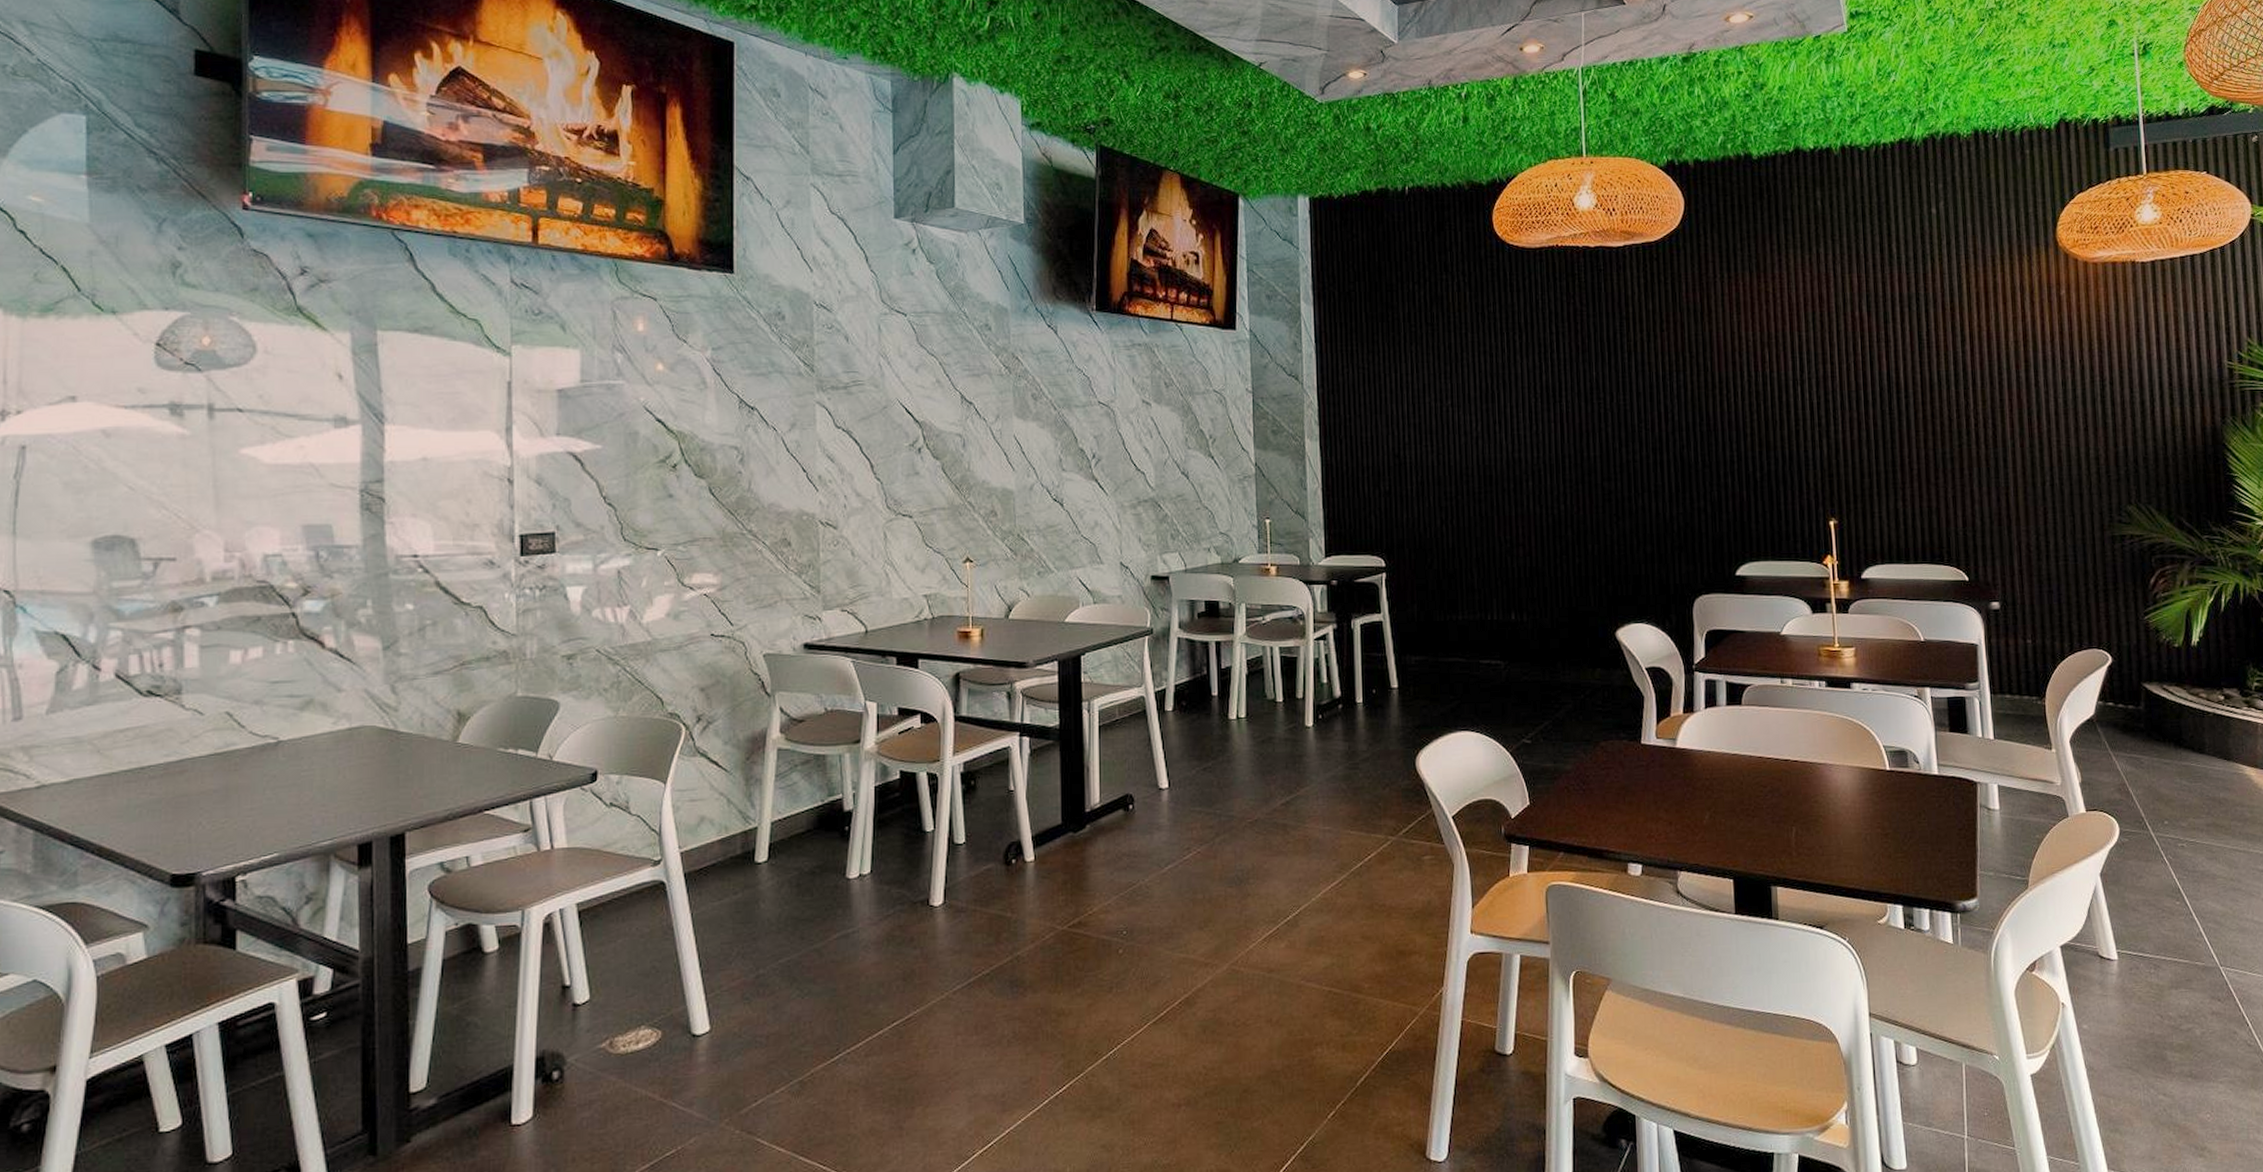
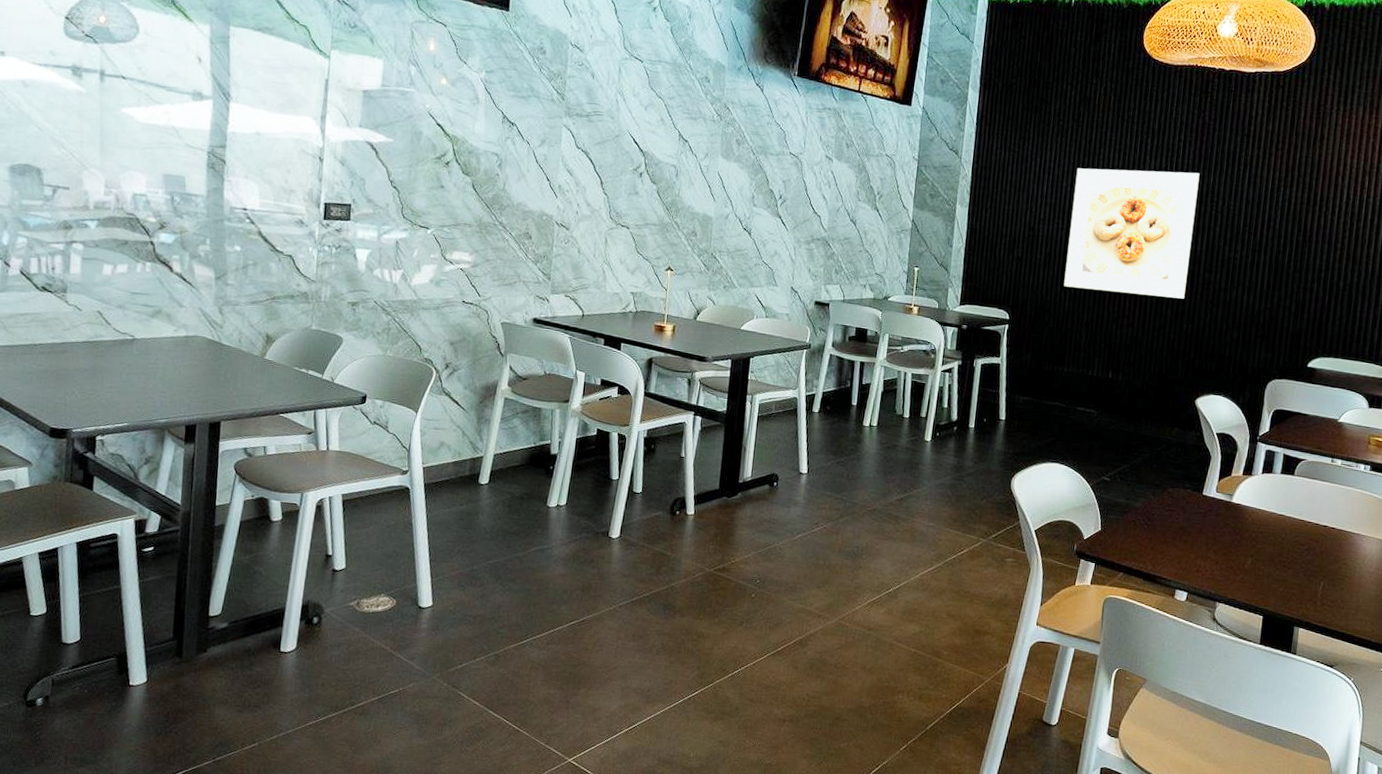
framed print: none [1439,367,1584,519] -> present [1063,168,1200,299]

